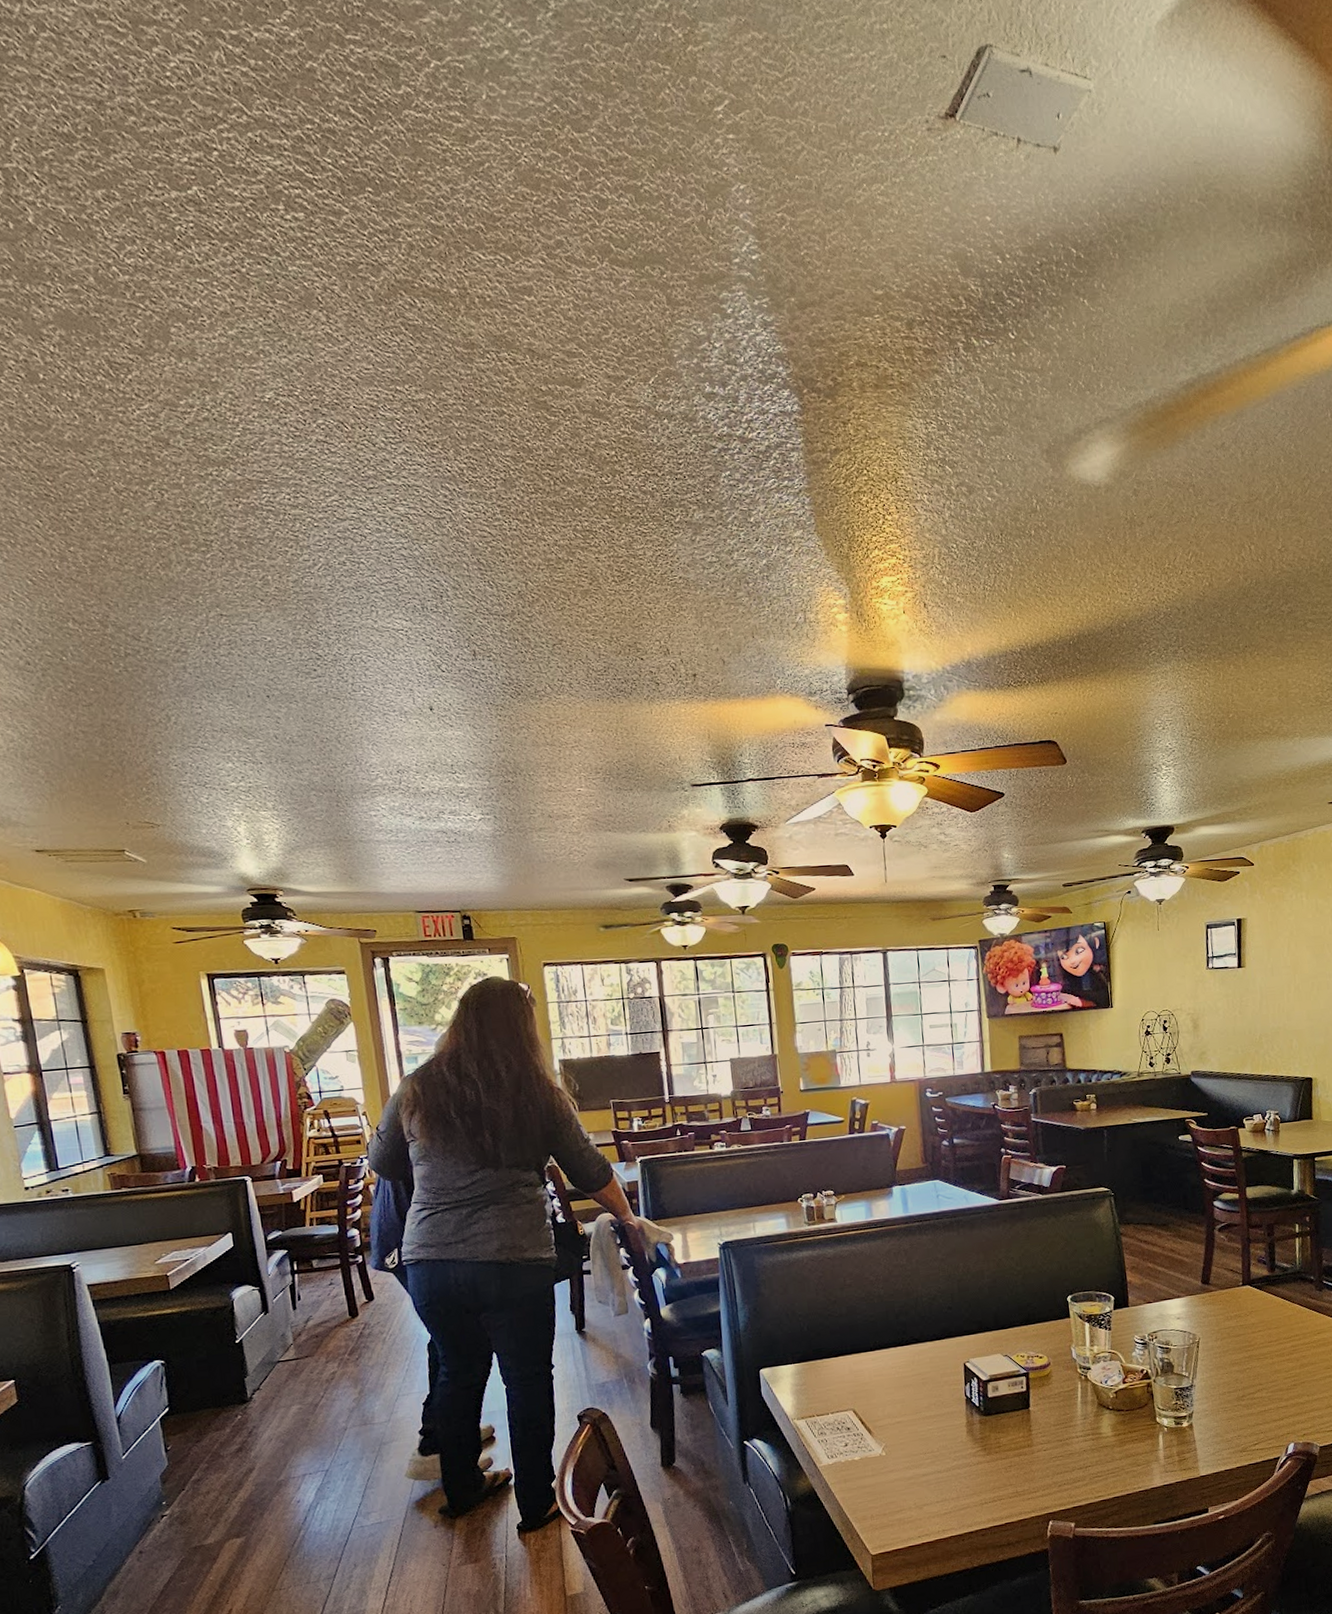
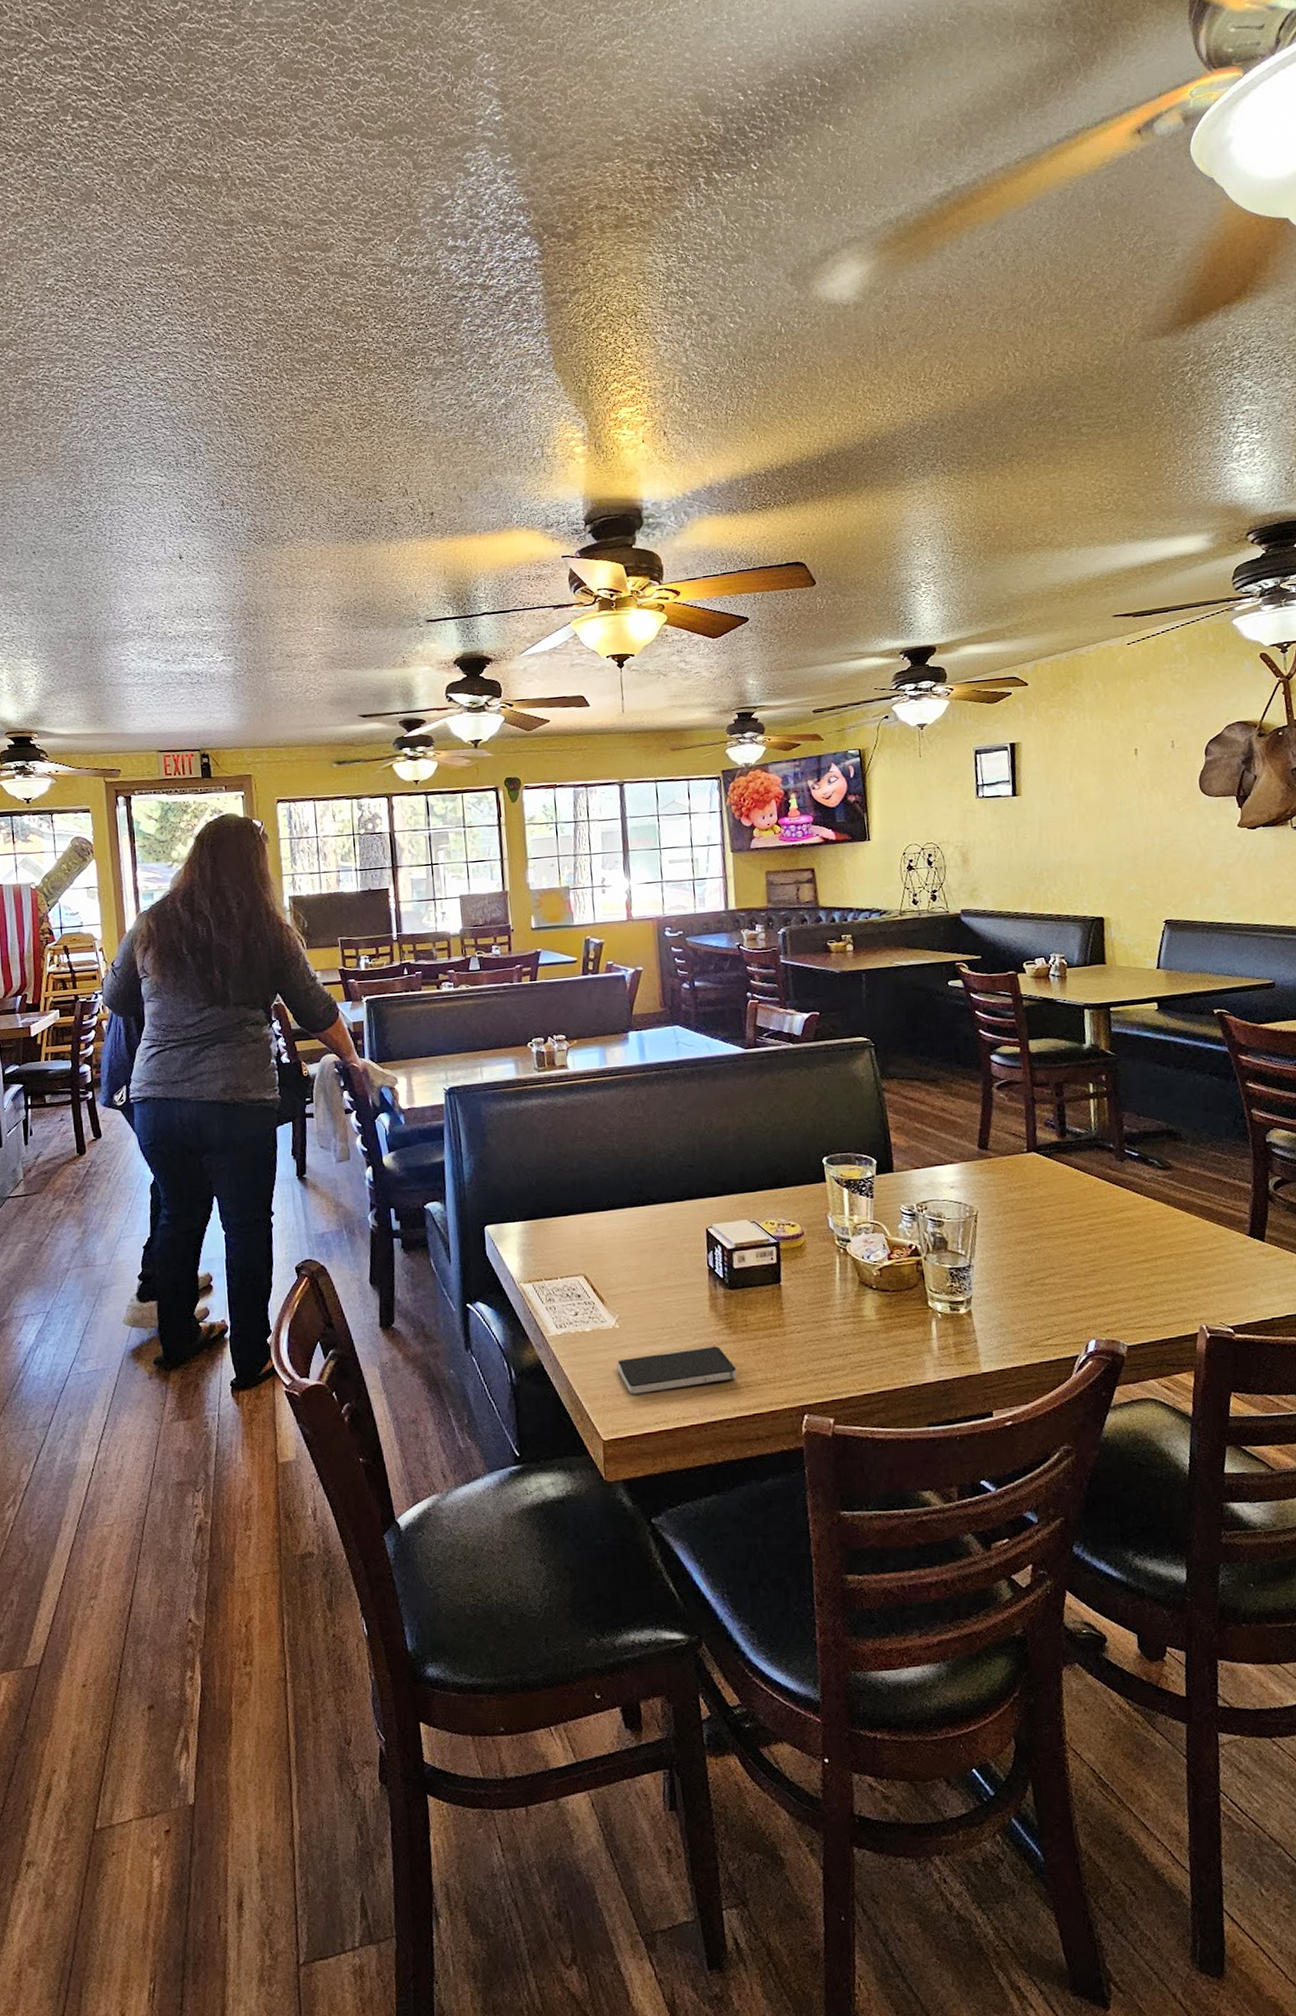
smartphone: none [883,1466,992,1513] -> present [616,1346,738,1395]

